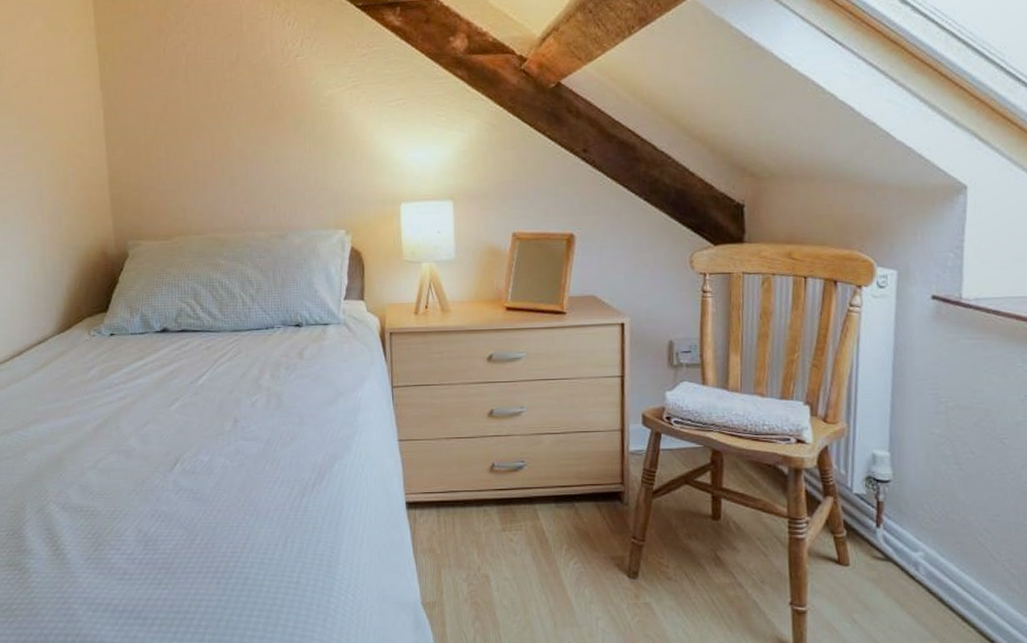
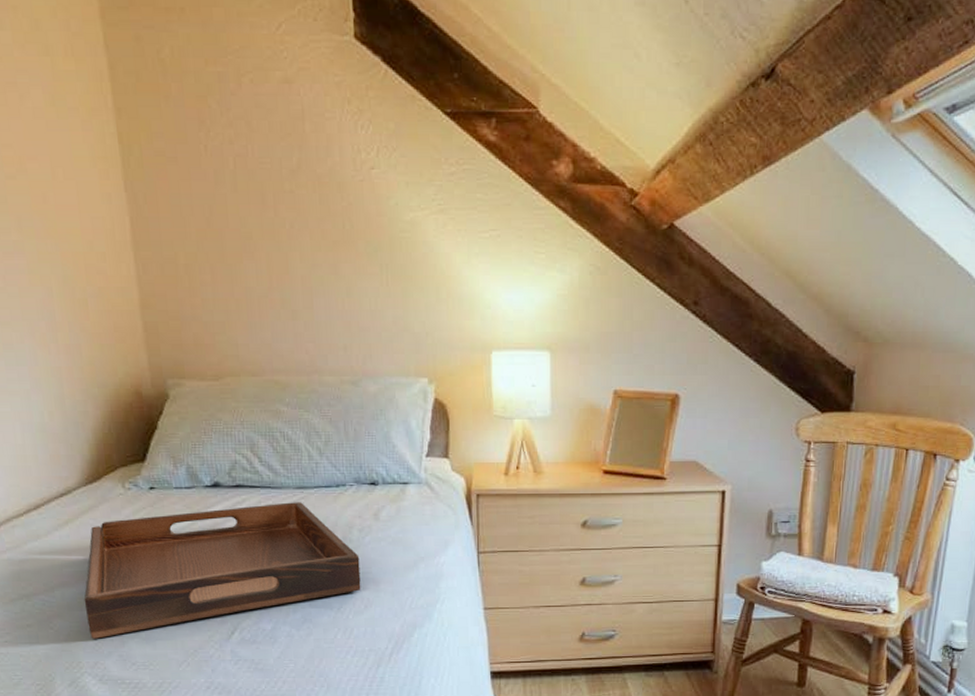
serving tray: none [53,344,287,470] -> present [84,502,361,639]

